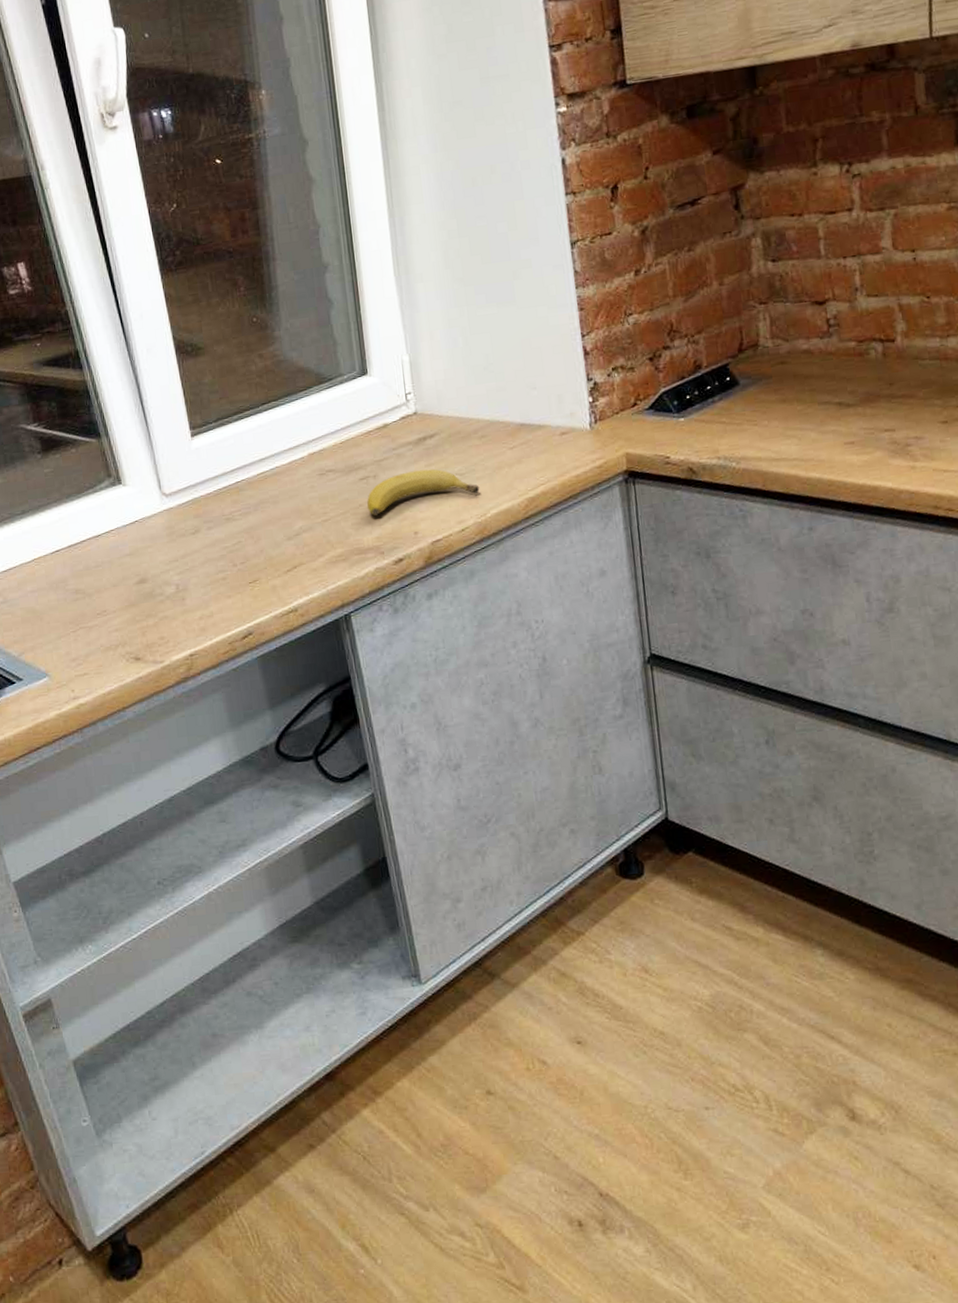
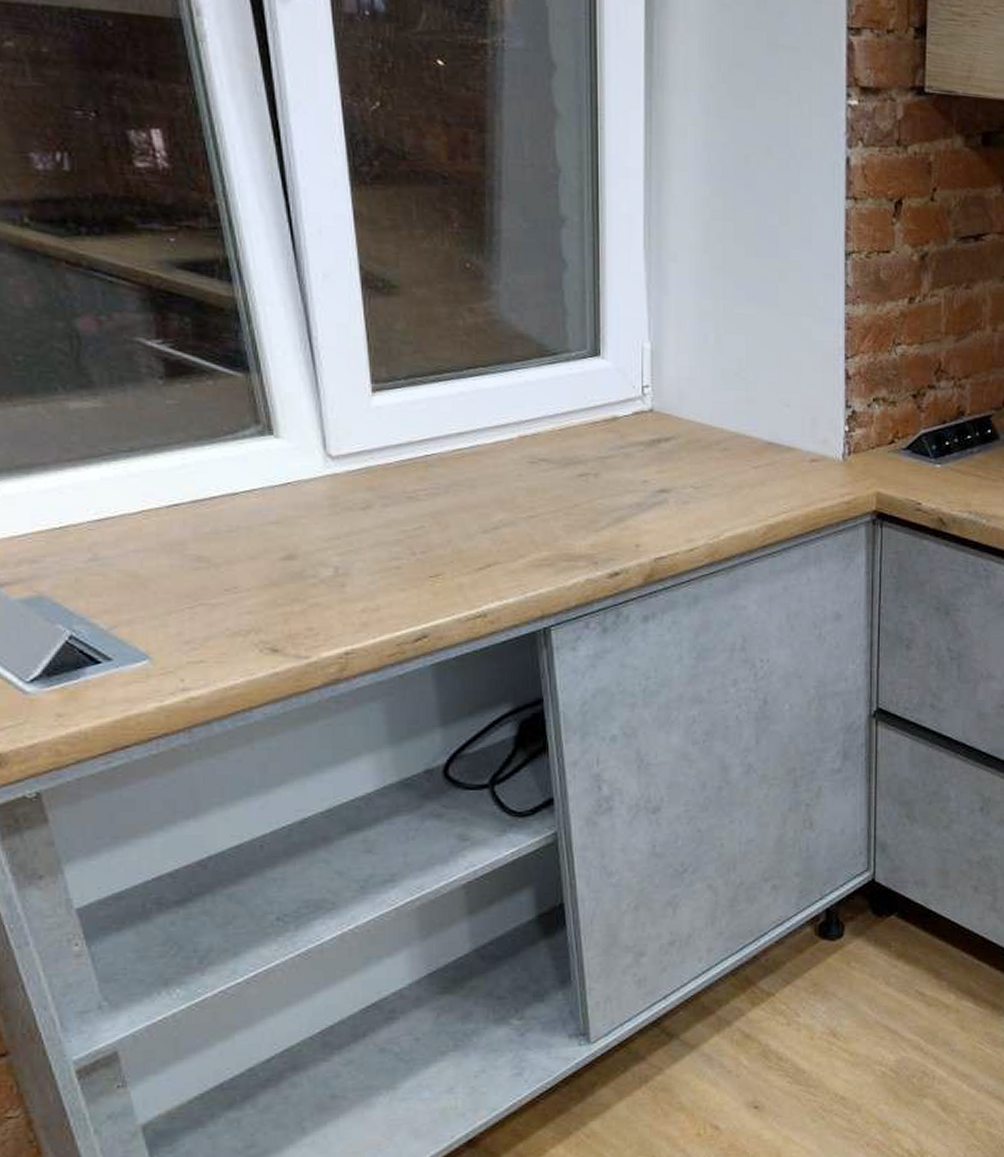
fruit: present [366,469,480,516] -> none [583,475,715,519]

